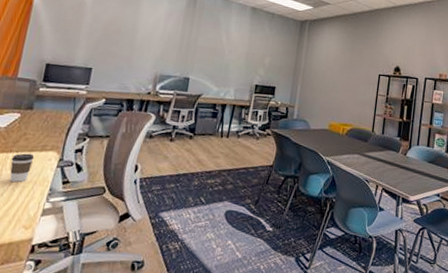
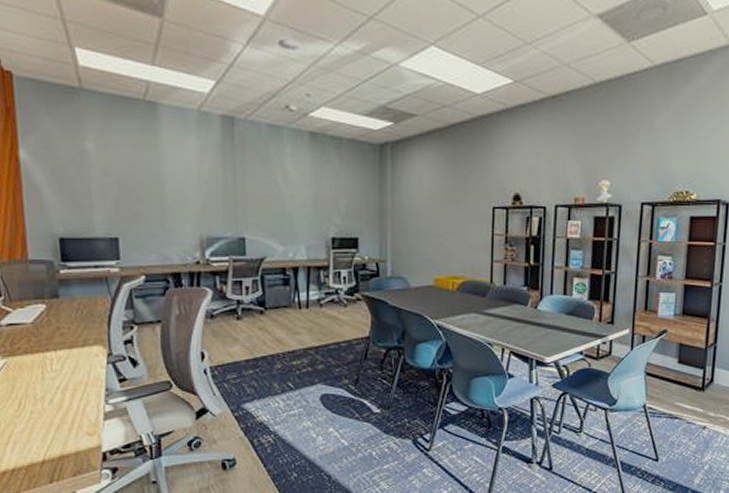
coffee cup: present [9,153,35,182] -> none [50,351,77,385]

